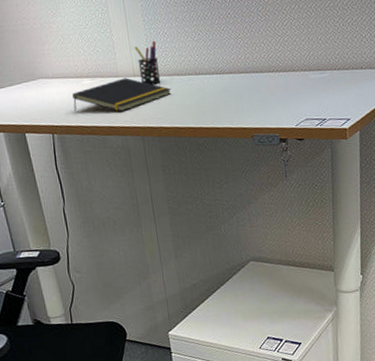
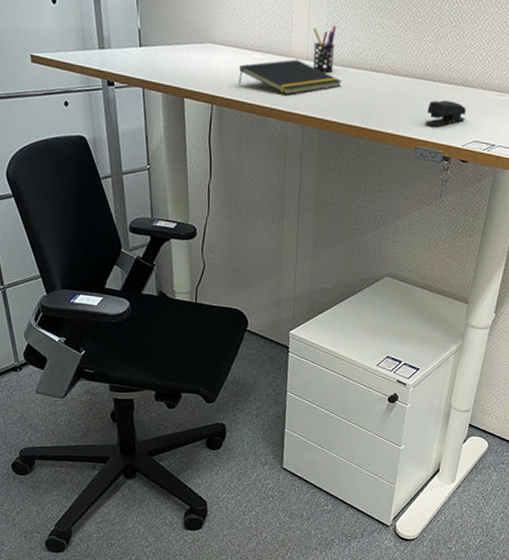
stapler: none [255,87,294,113] -> present [425,100,466,126]

